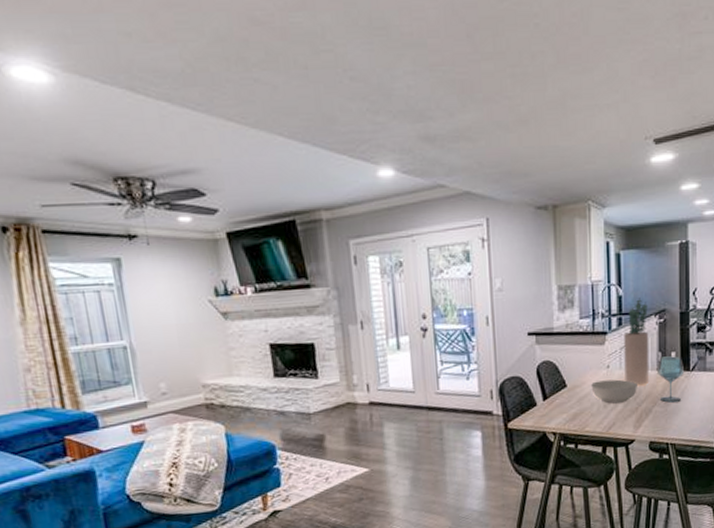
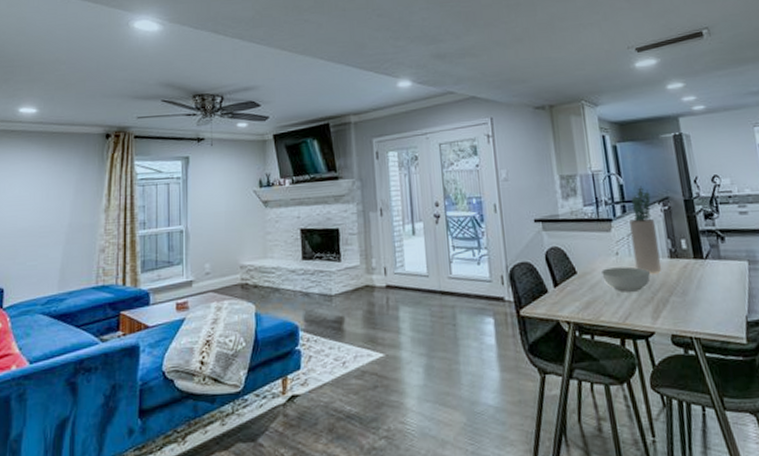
wine glass: present [658,356,685,403] -> none [668,243,700,293]

